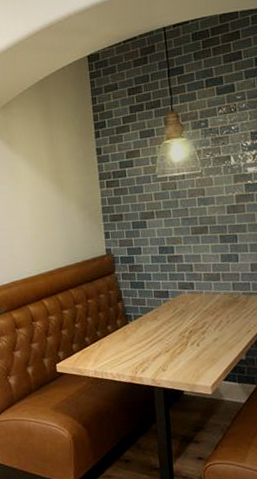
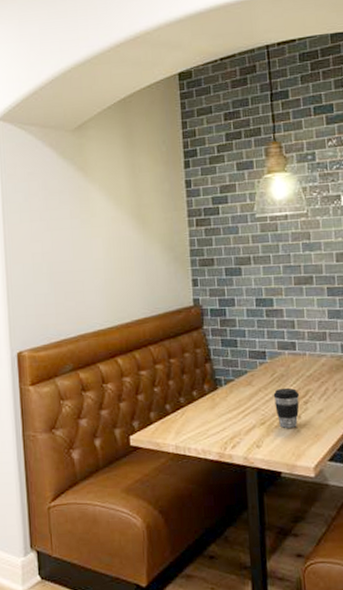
coffee cup: none [175,321,198,355] -> present [273,387,300,428]

